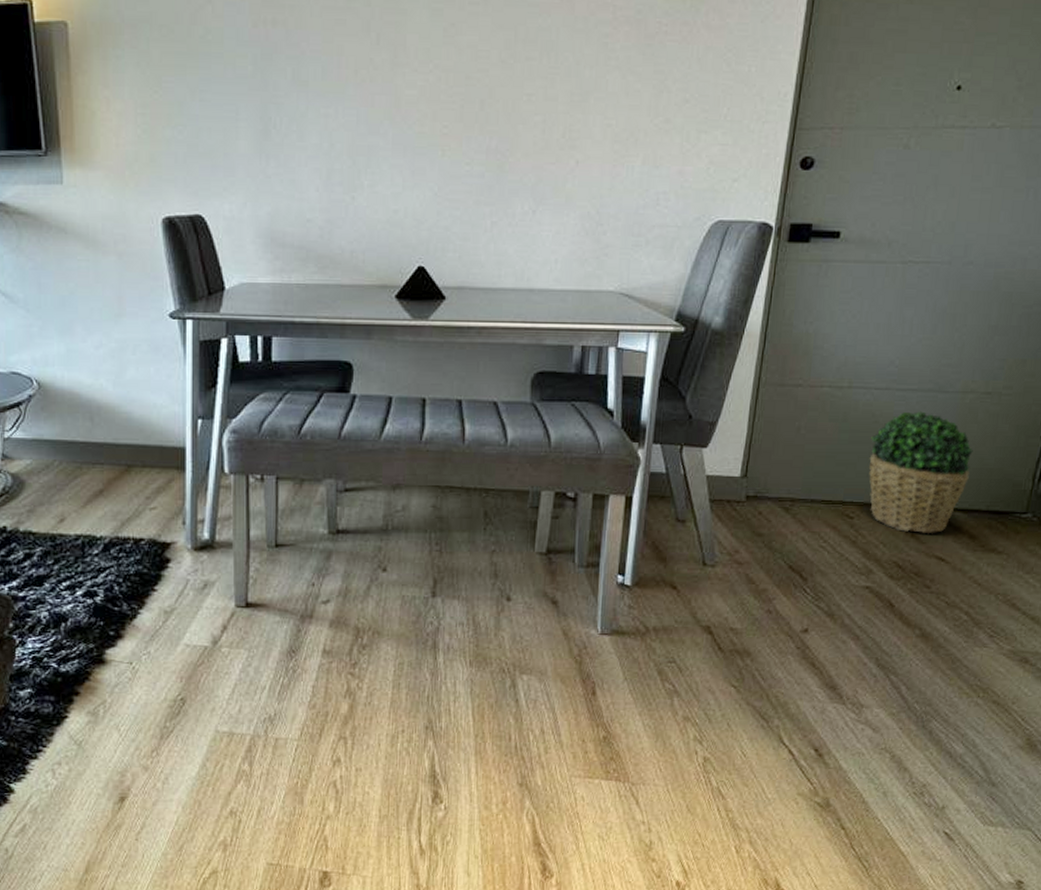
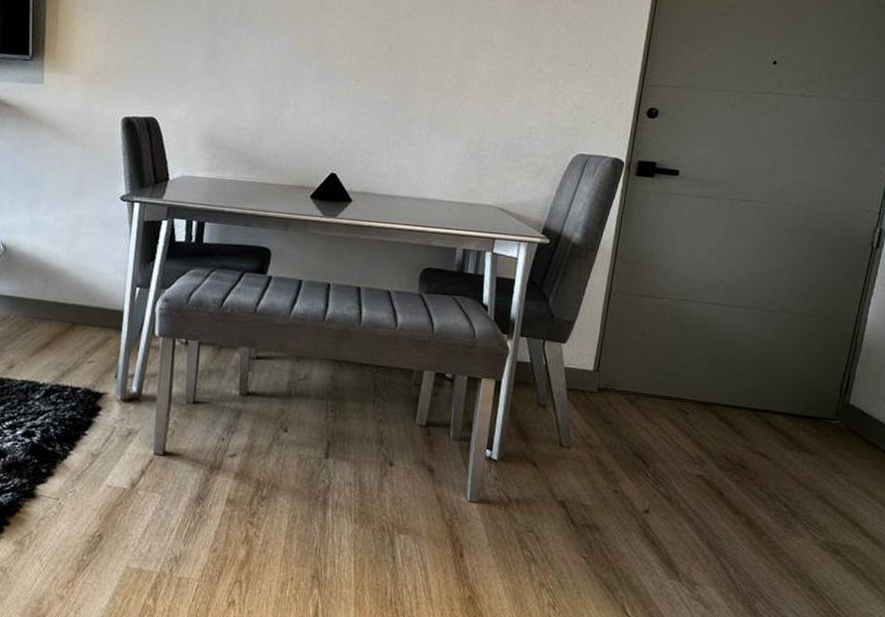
potted plant: present [869,411,973,534] -> none [702,324,790,433]

